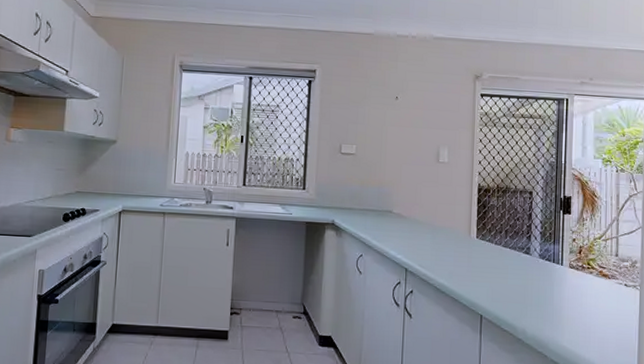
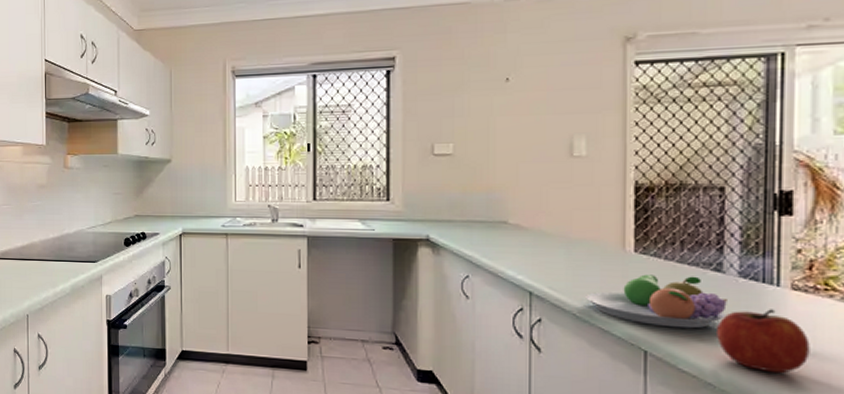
fruit bowl: none [444,255,532,297] -> present [586,274,727,329]
apple: none [525,282,579,330] -> present [717,309,810,374]

